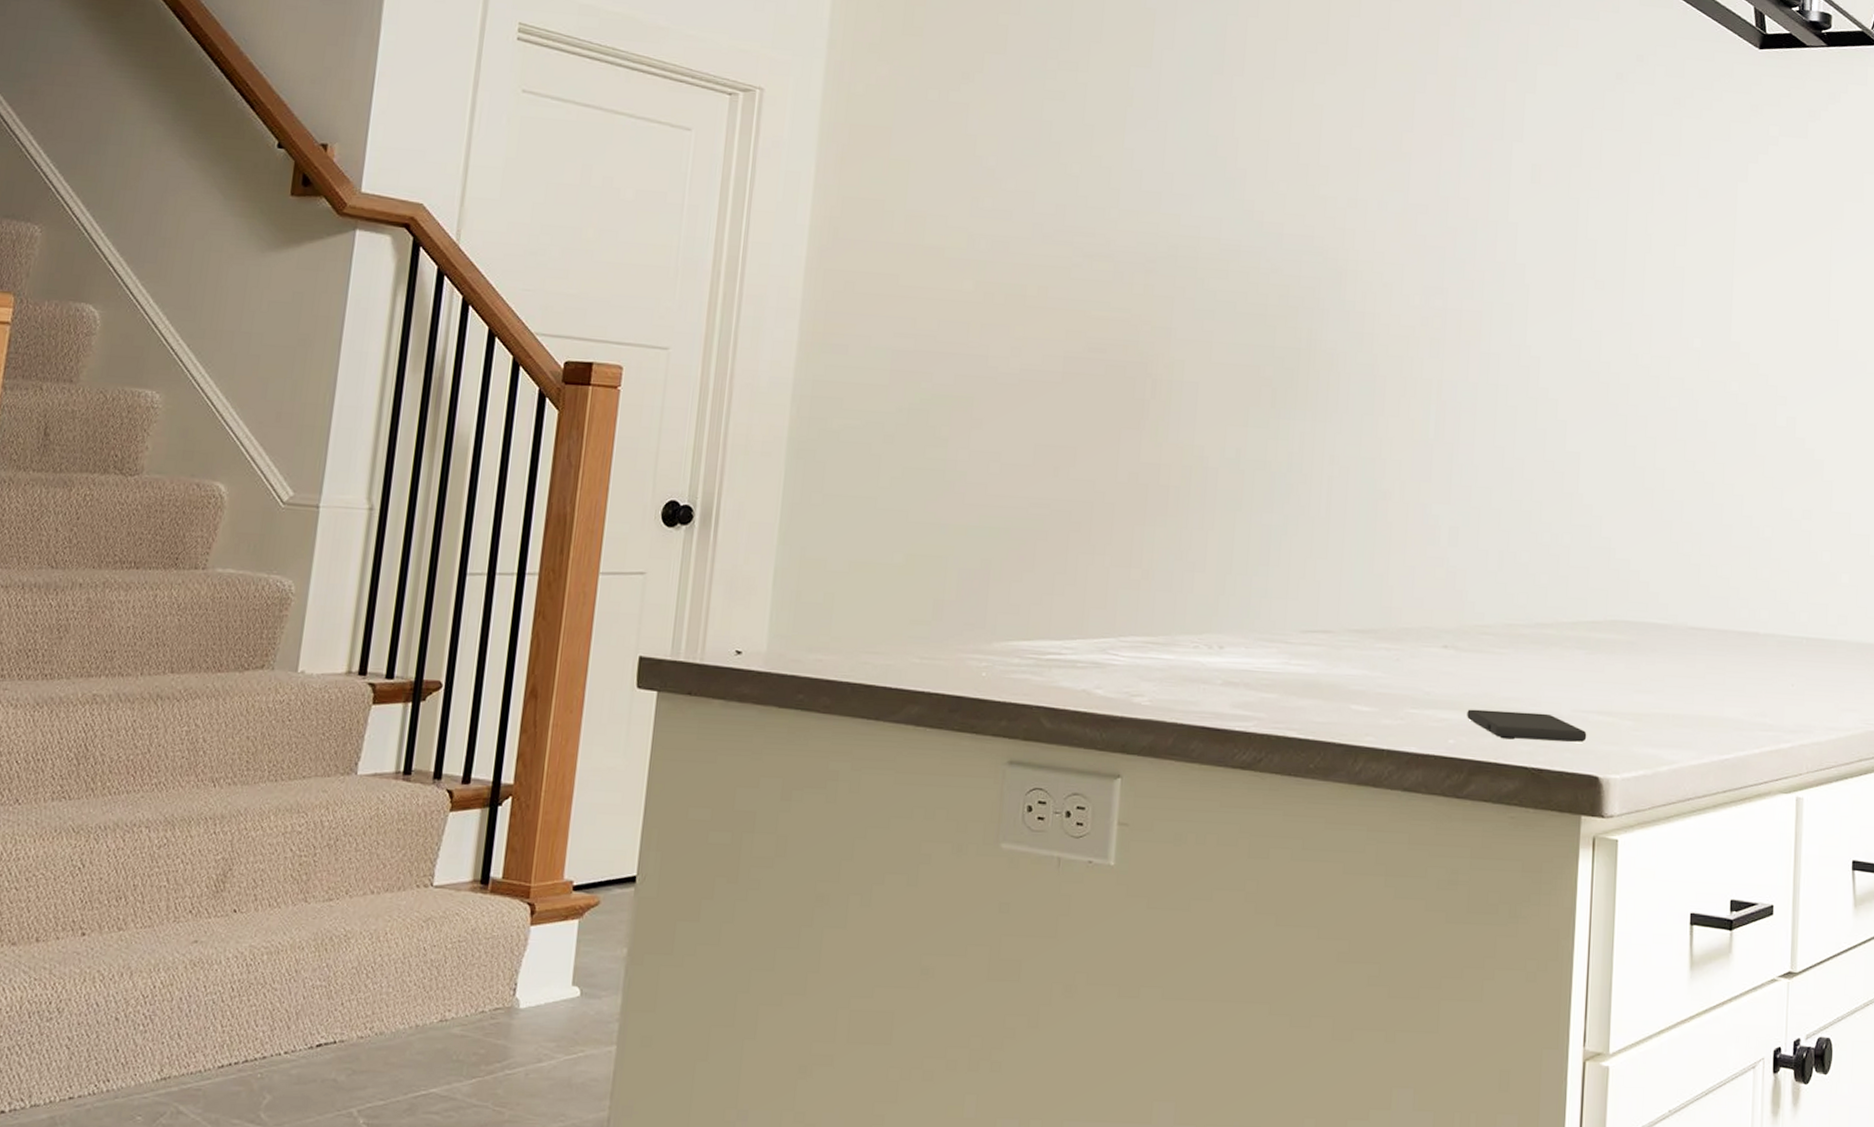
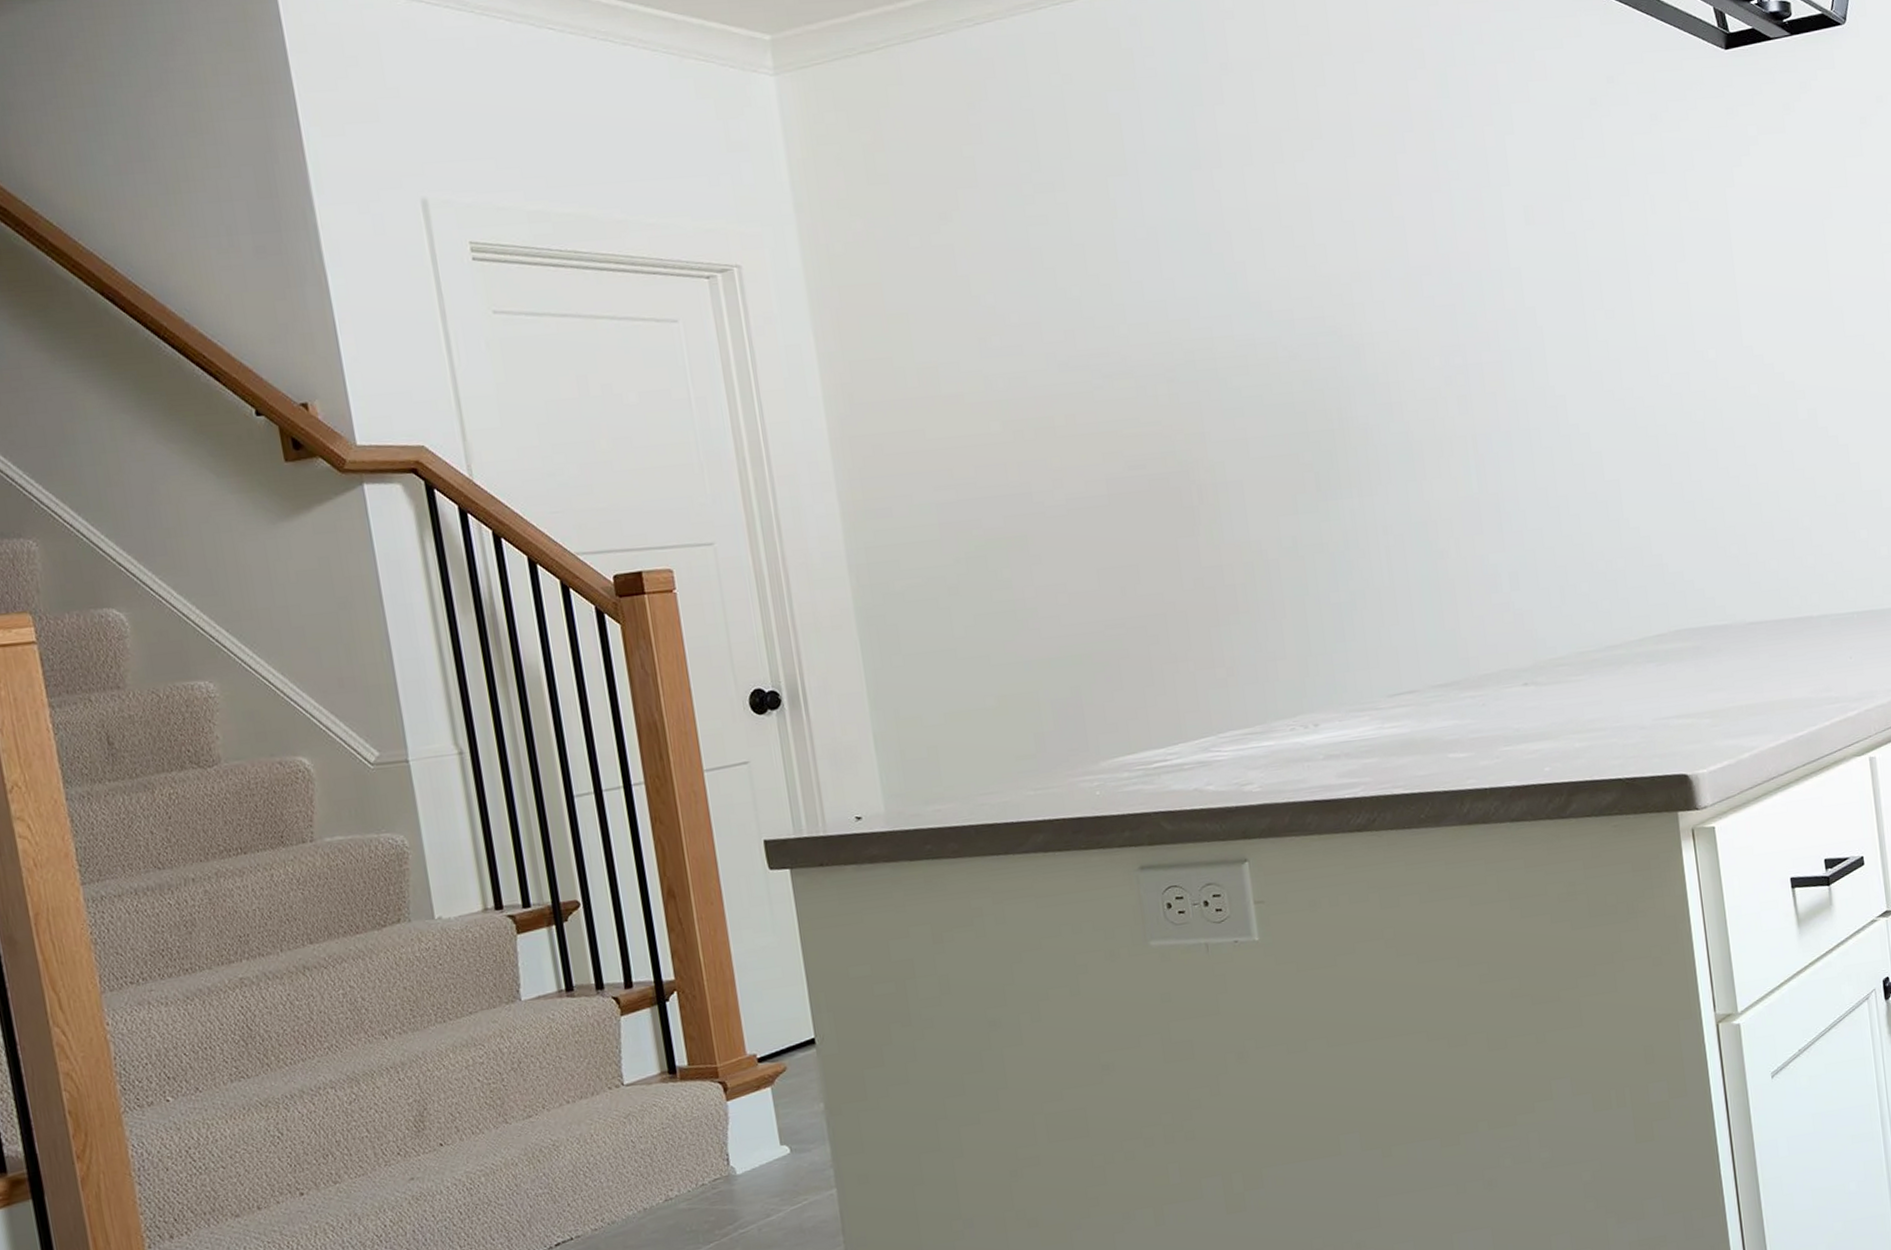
mobile phone: present [1467,709,1587,742] -> none [1557,727,1671,758]

